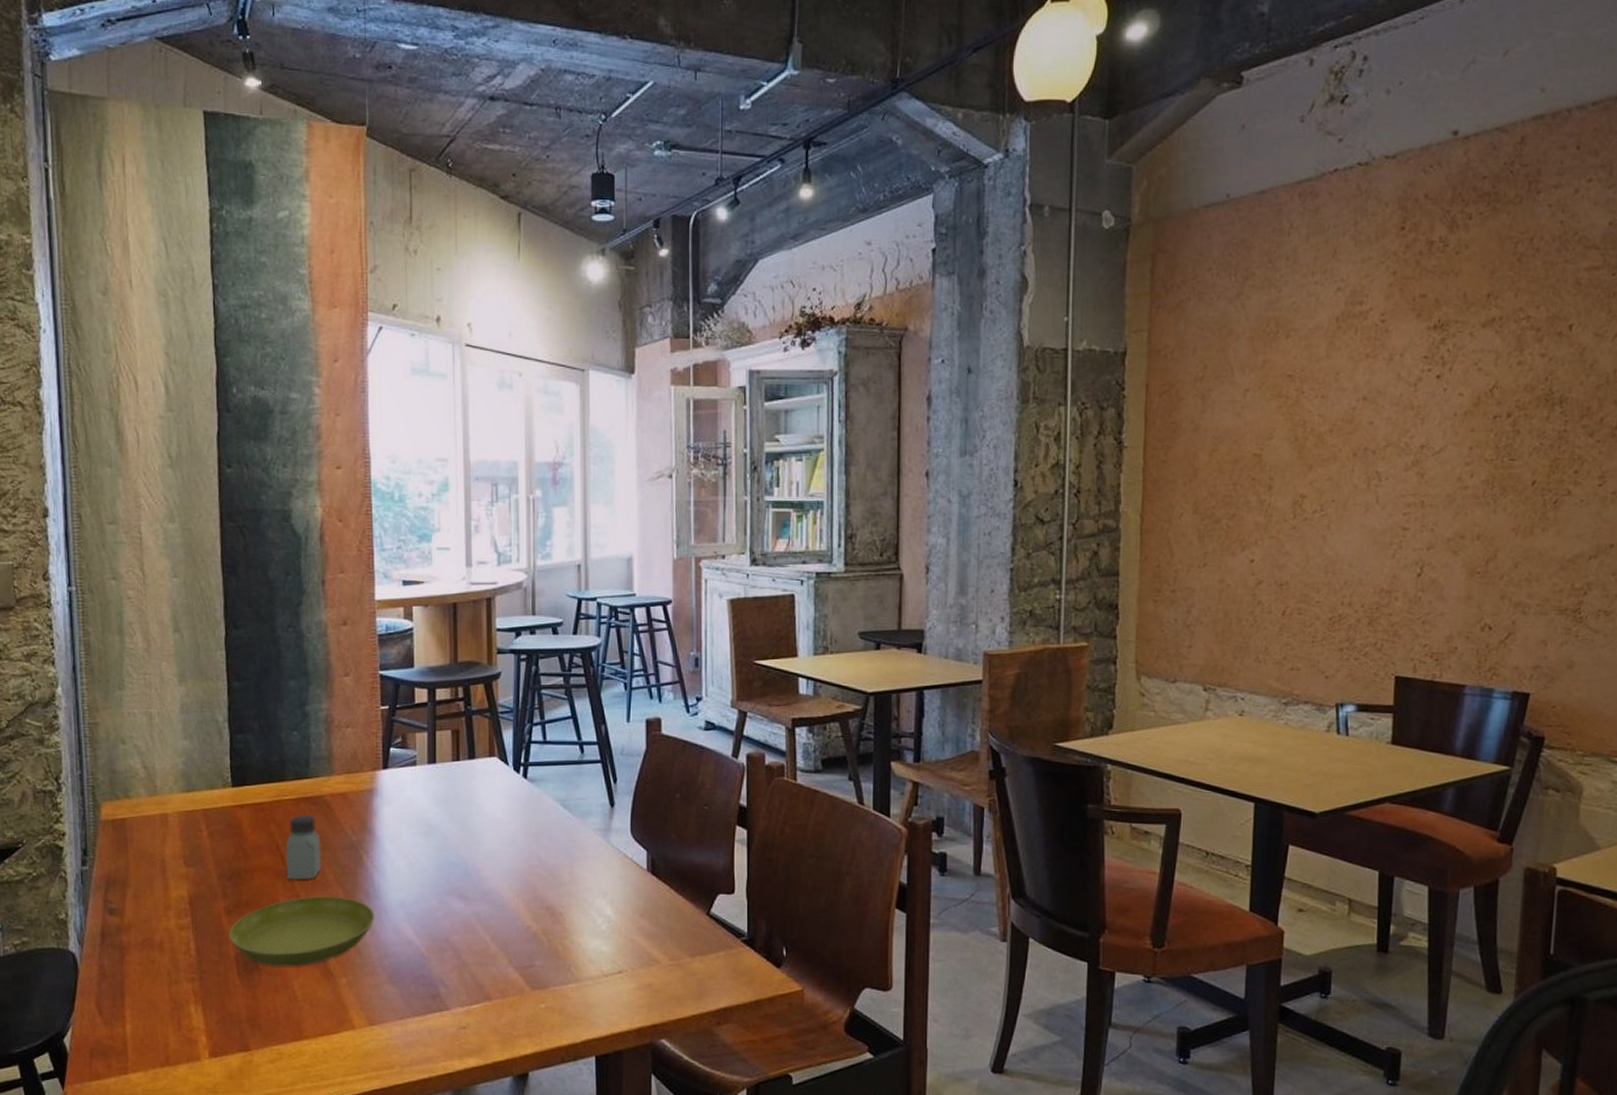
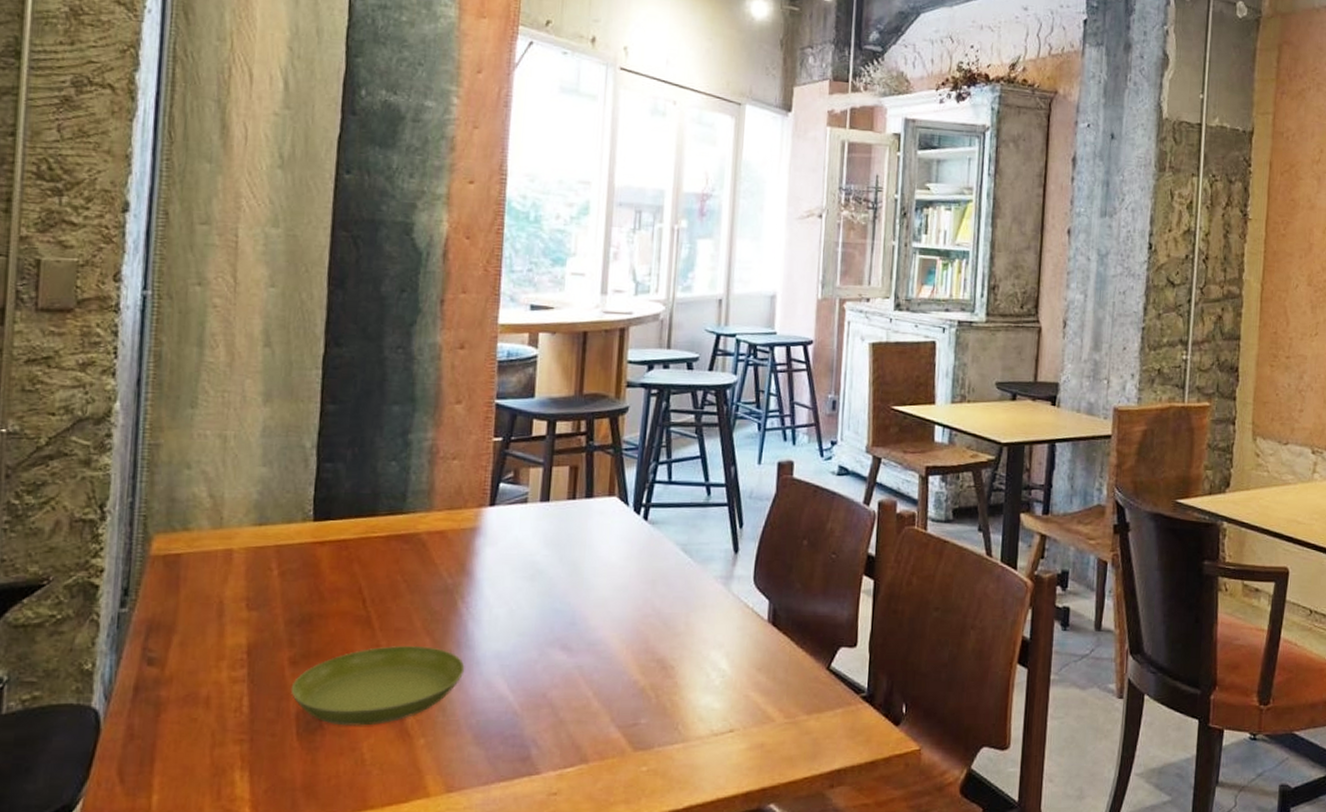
saltshaker: present [285,815,321,880] -> none [367,554,411,628]

